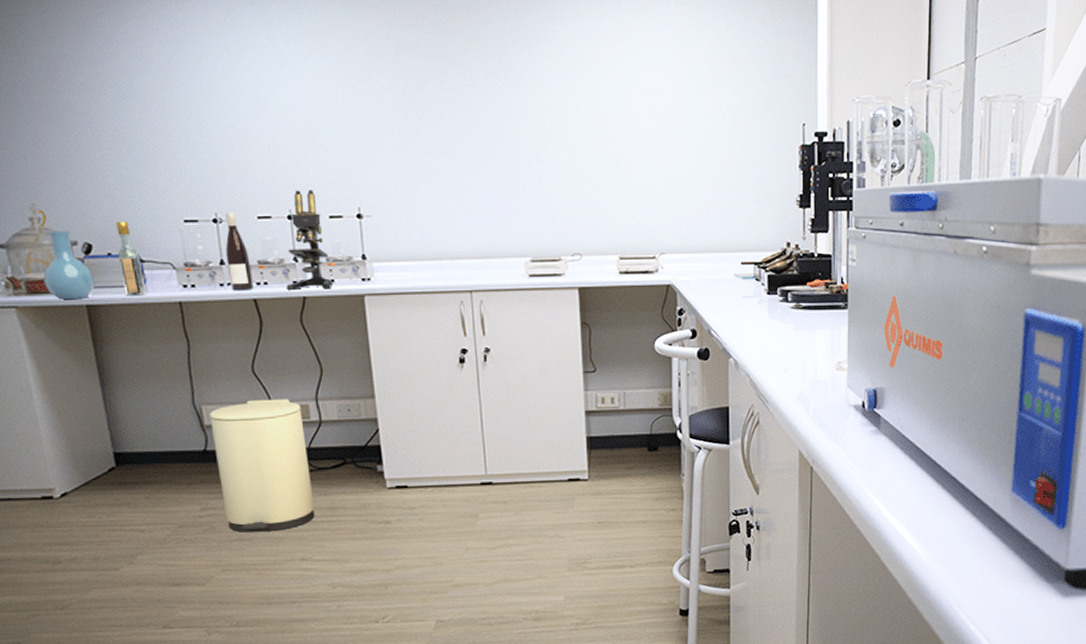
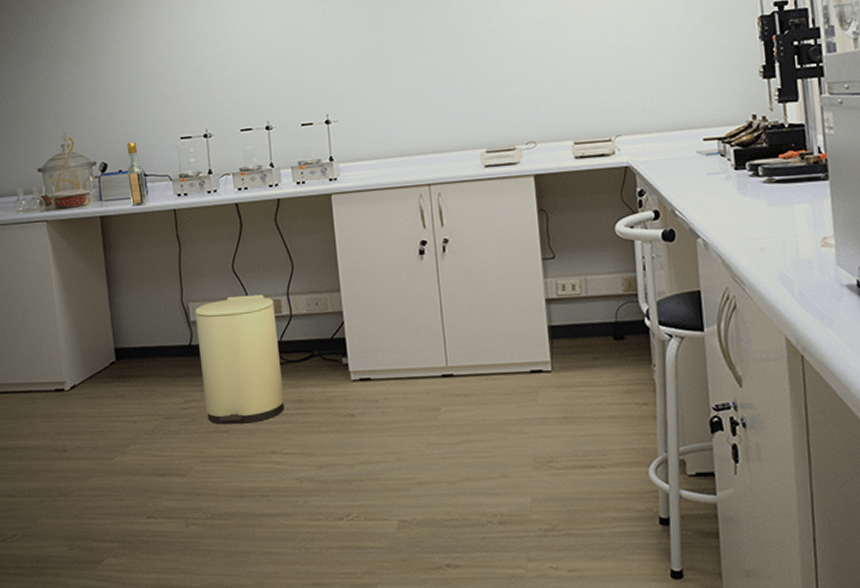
flask: present [43,230,95,300] -> none [68,153,108,213]
bottle: present [225,212,253,291] -> none [213,127,235,197]
microscope: present [287,190,334,291] -> none [264,102,305,194]

